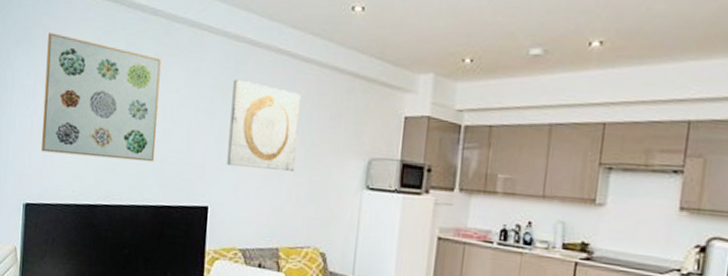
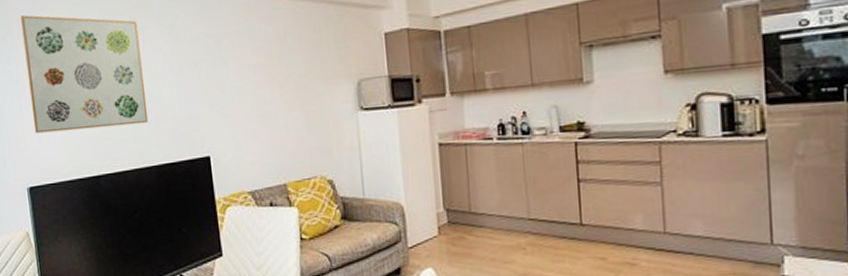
wall art: present [227,79,301,171] -> none [211,26,288,112]

